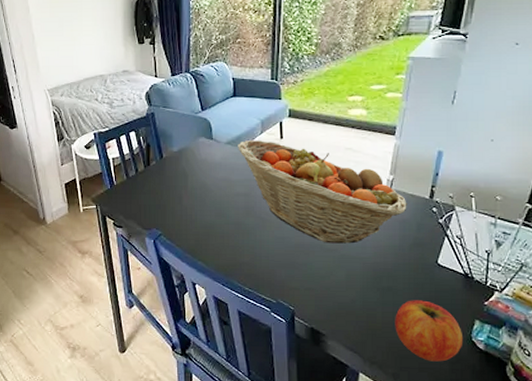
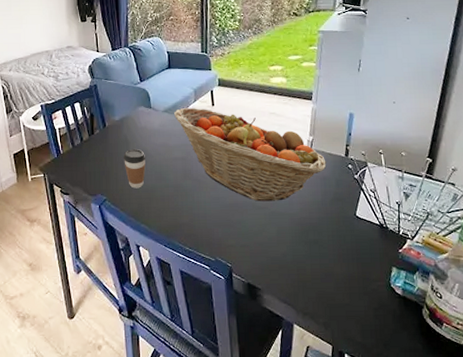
coffee cup: none [181,183,206,224] -> present [123,149,146,189]
apple: present [395,300,464,362] -> none [322,251,384,309]

